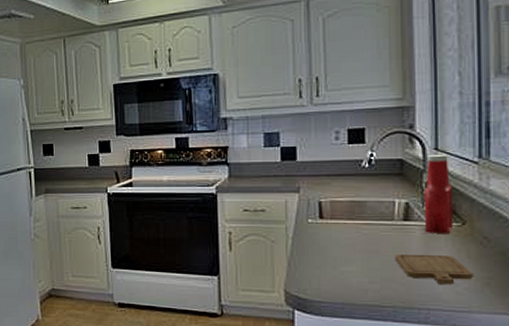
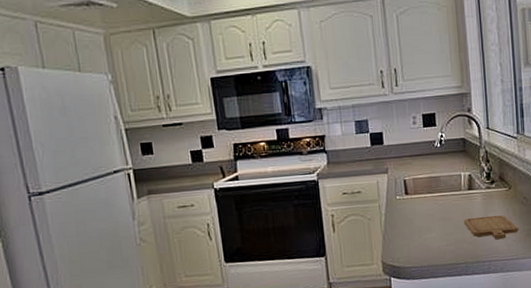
ketchup bottle: present [424,155,453,233] -> none [481,133,503,199]

